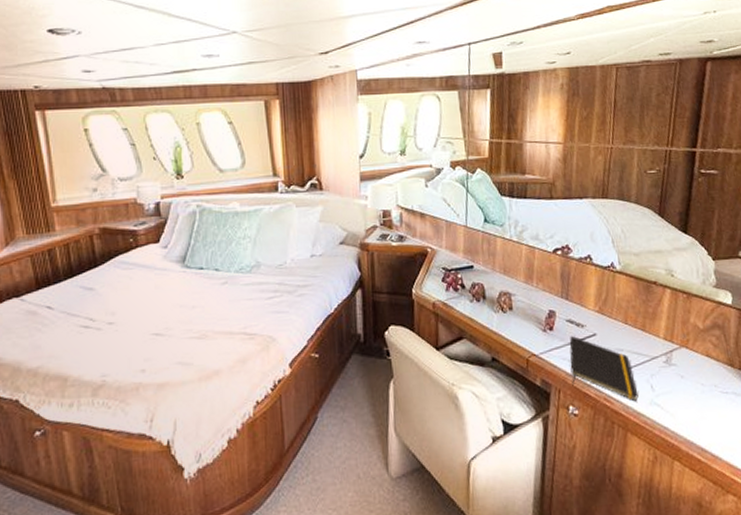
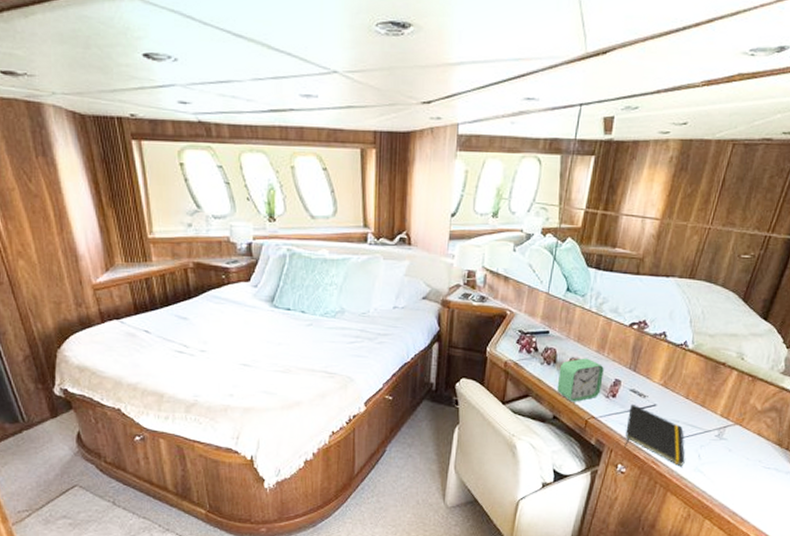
alarm clock: none [490,290,537,340] -> present [556,358,604,402]

